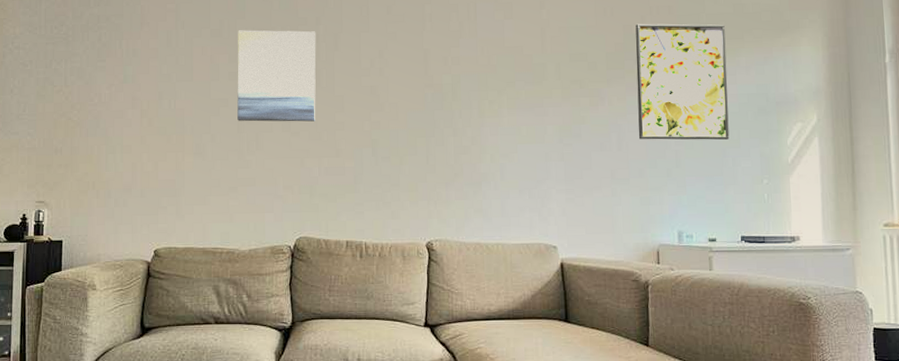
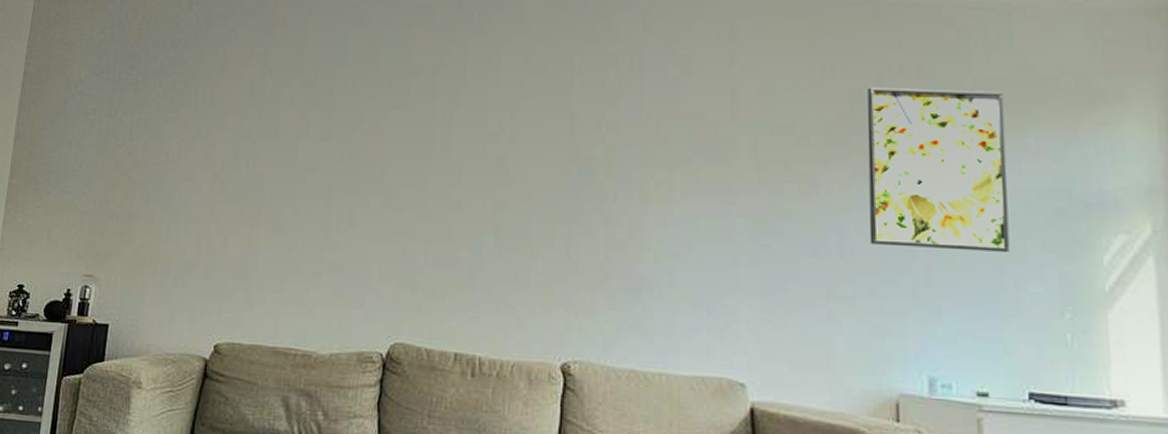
wall art: present [237,30,316,122] -> none [327,80,432,197]

